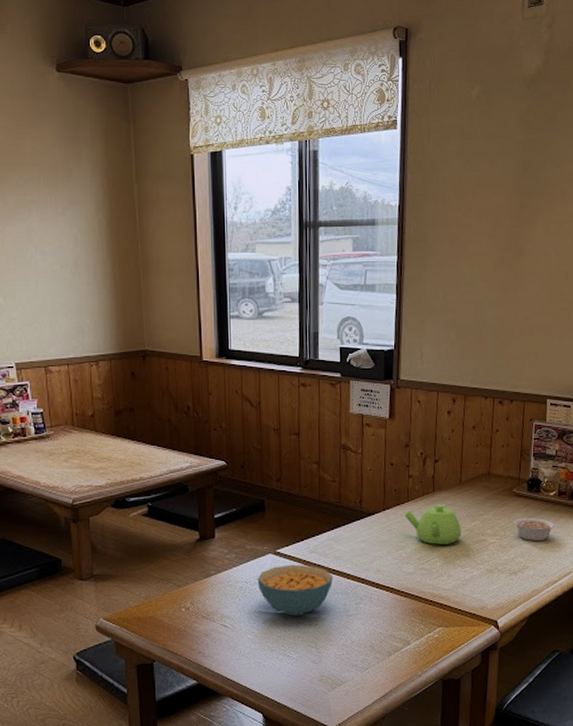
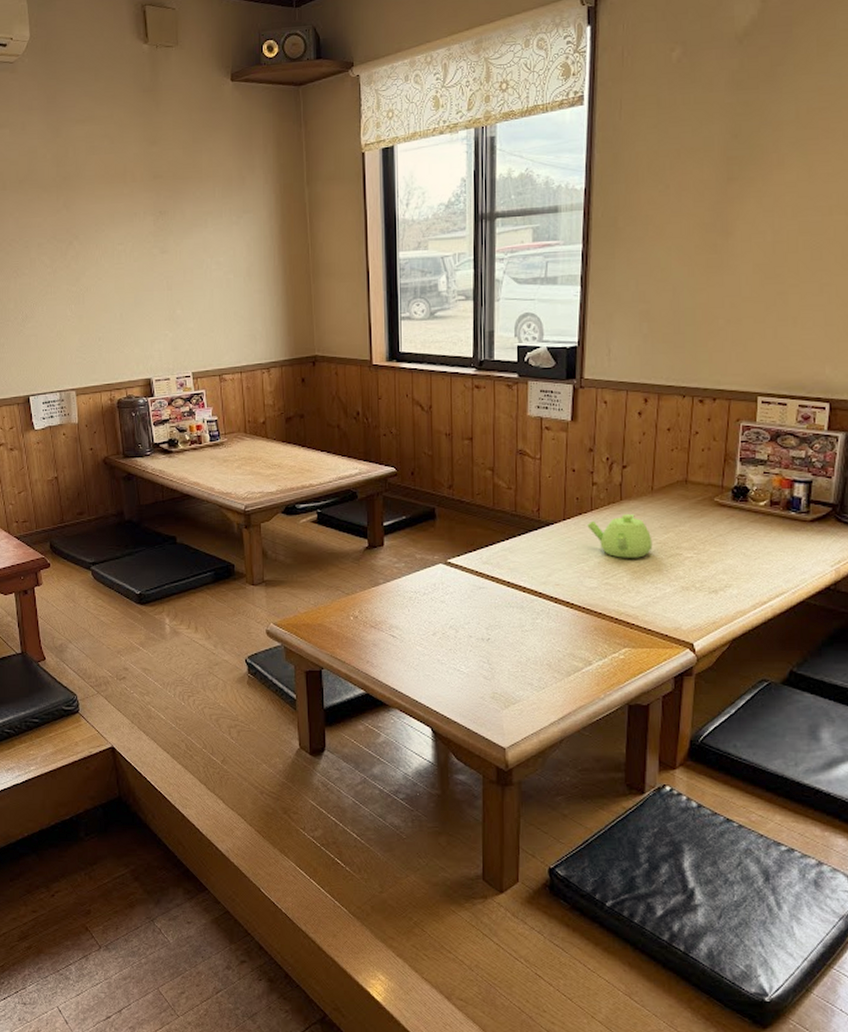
cereal bowl: present [257,564,334,616] -> none [427,575,508,629]
legume: present [513,517,555,542] -> none [714,529,765,557]

